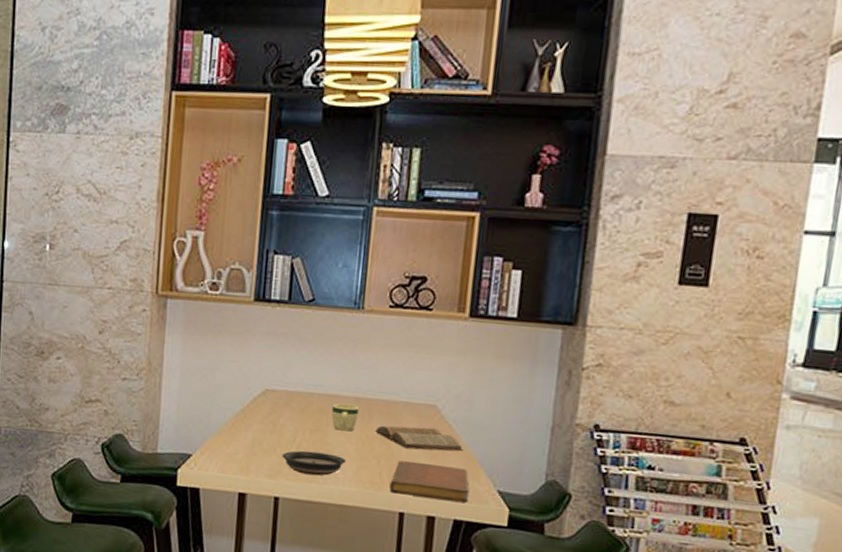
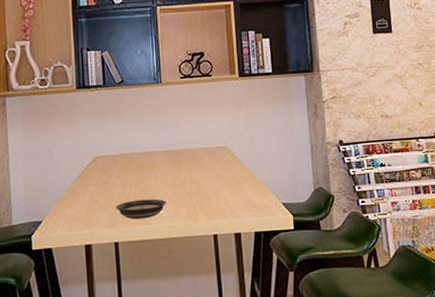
mug: present [331,403,360,432] -> none [149,157,171,179]
book: present [375,425,464,452] -> none [185,164,253,184]
notebook: present [389,461,470,503] -> none [203,191,263,221]

